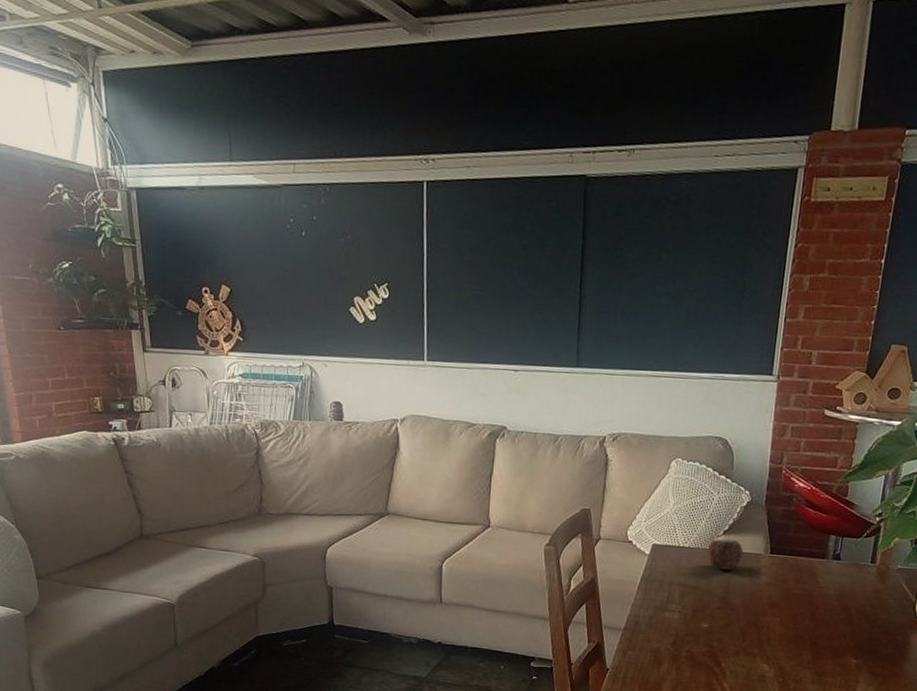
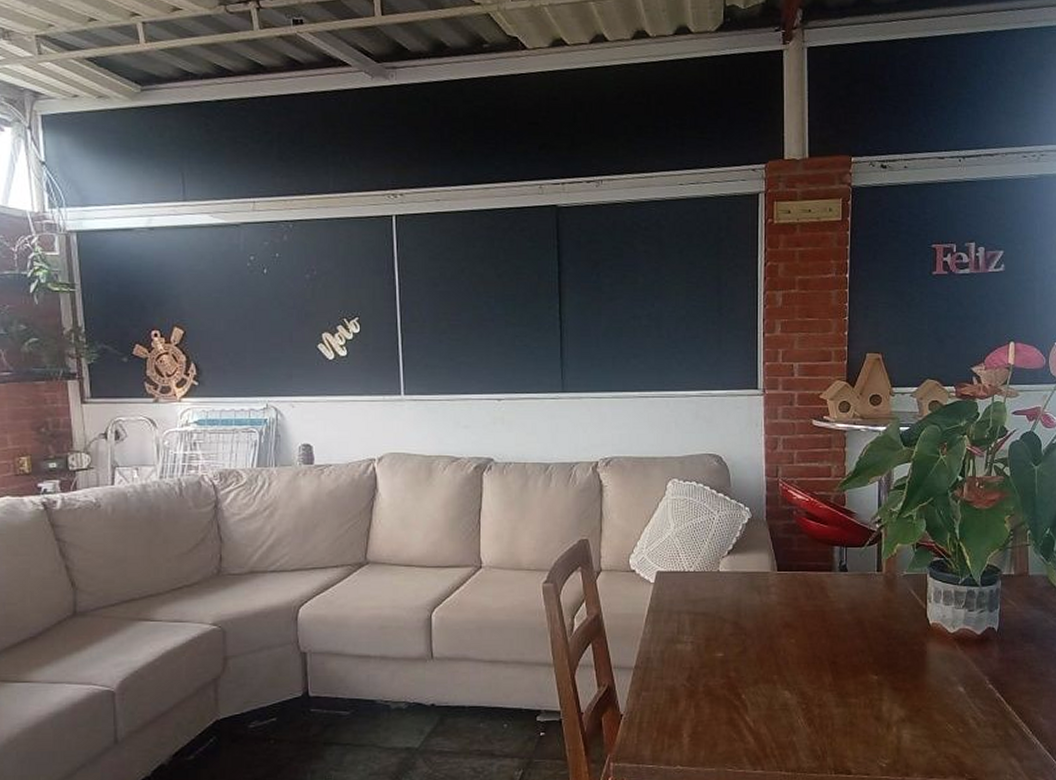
apple: present [707,539,744,571] -> none [713,559,750,593]

